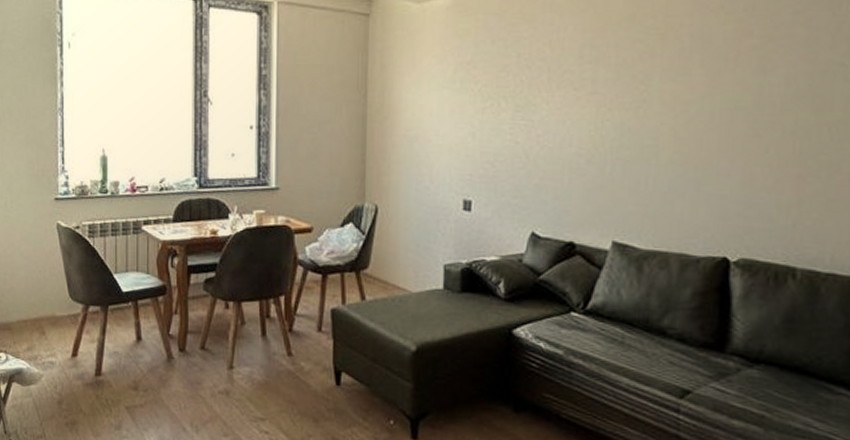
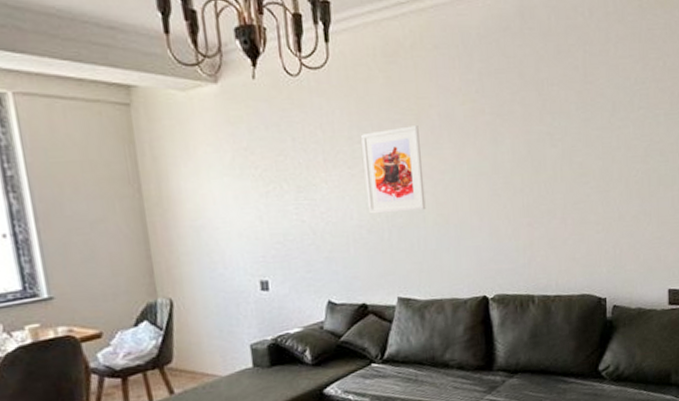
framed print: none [590,47,664,145] -> present [361,126,426,215]

